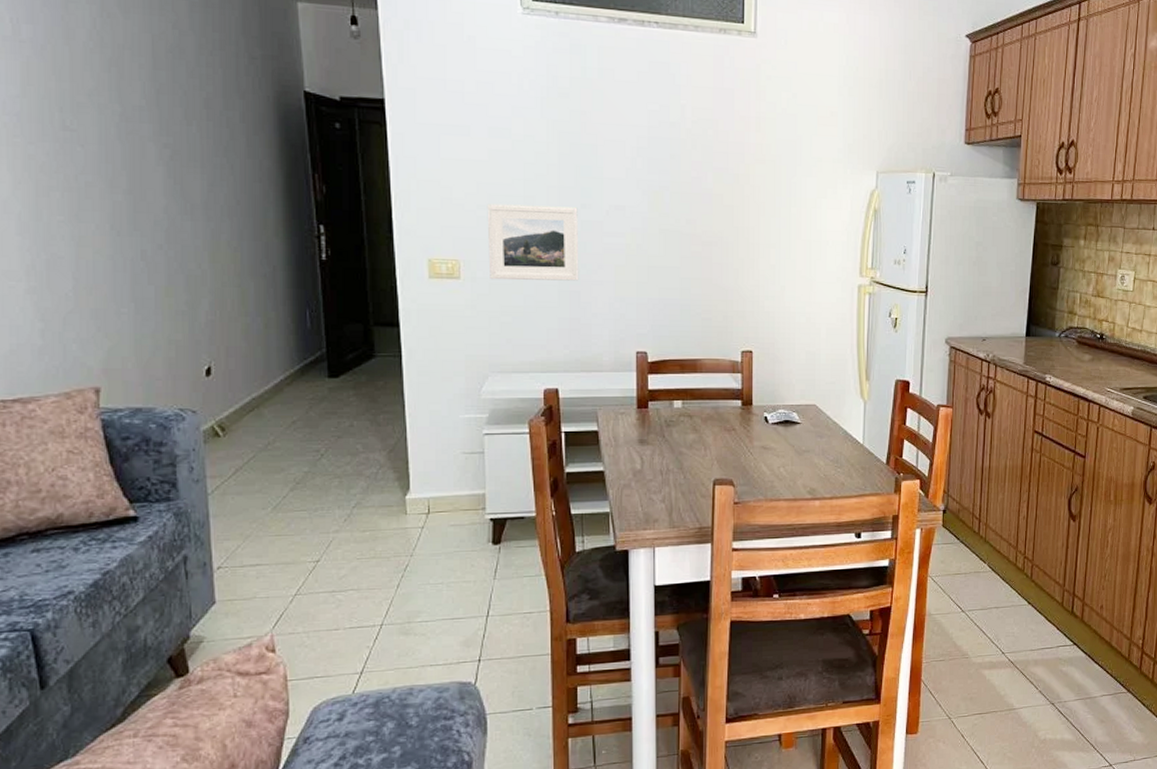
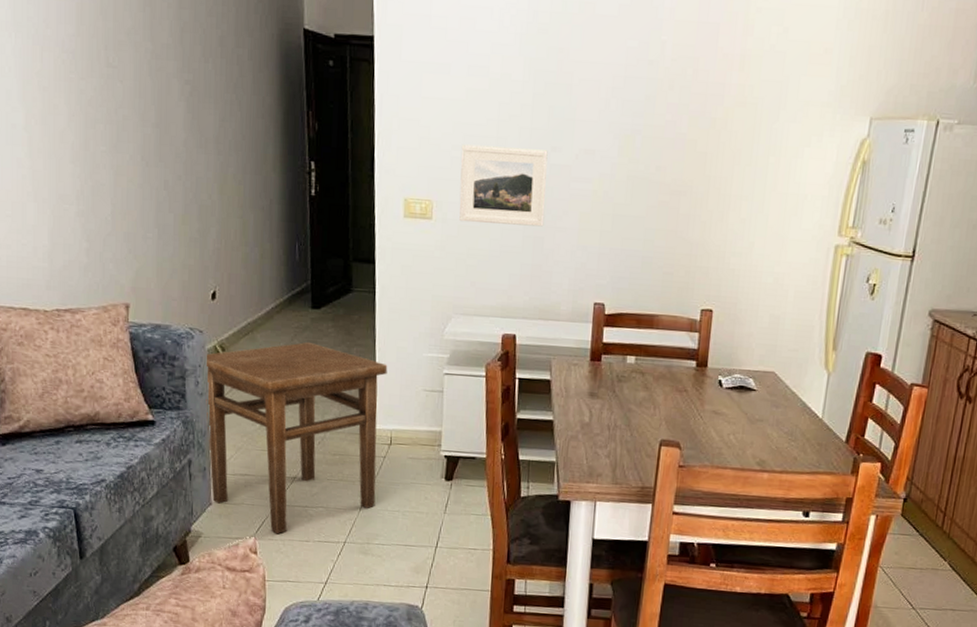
side table: none [203,413,420,627] -> present [206,341,388,534]

